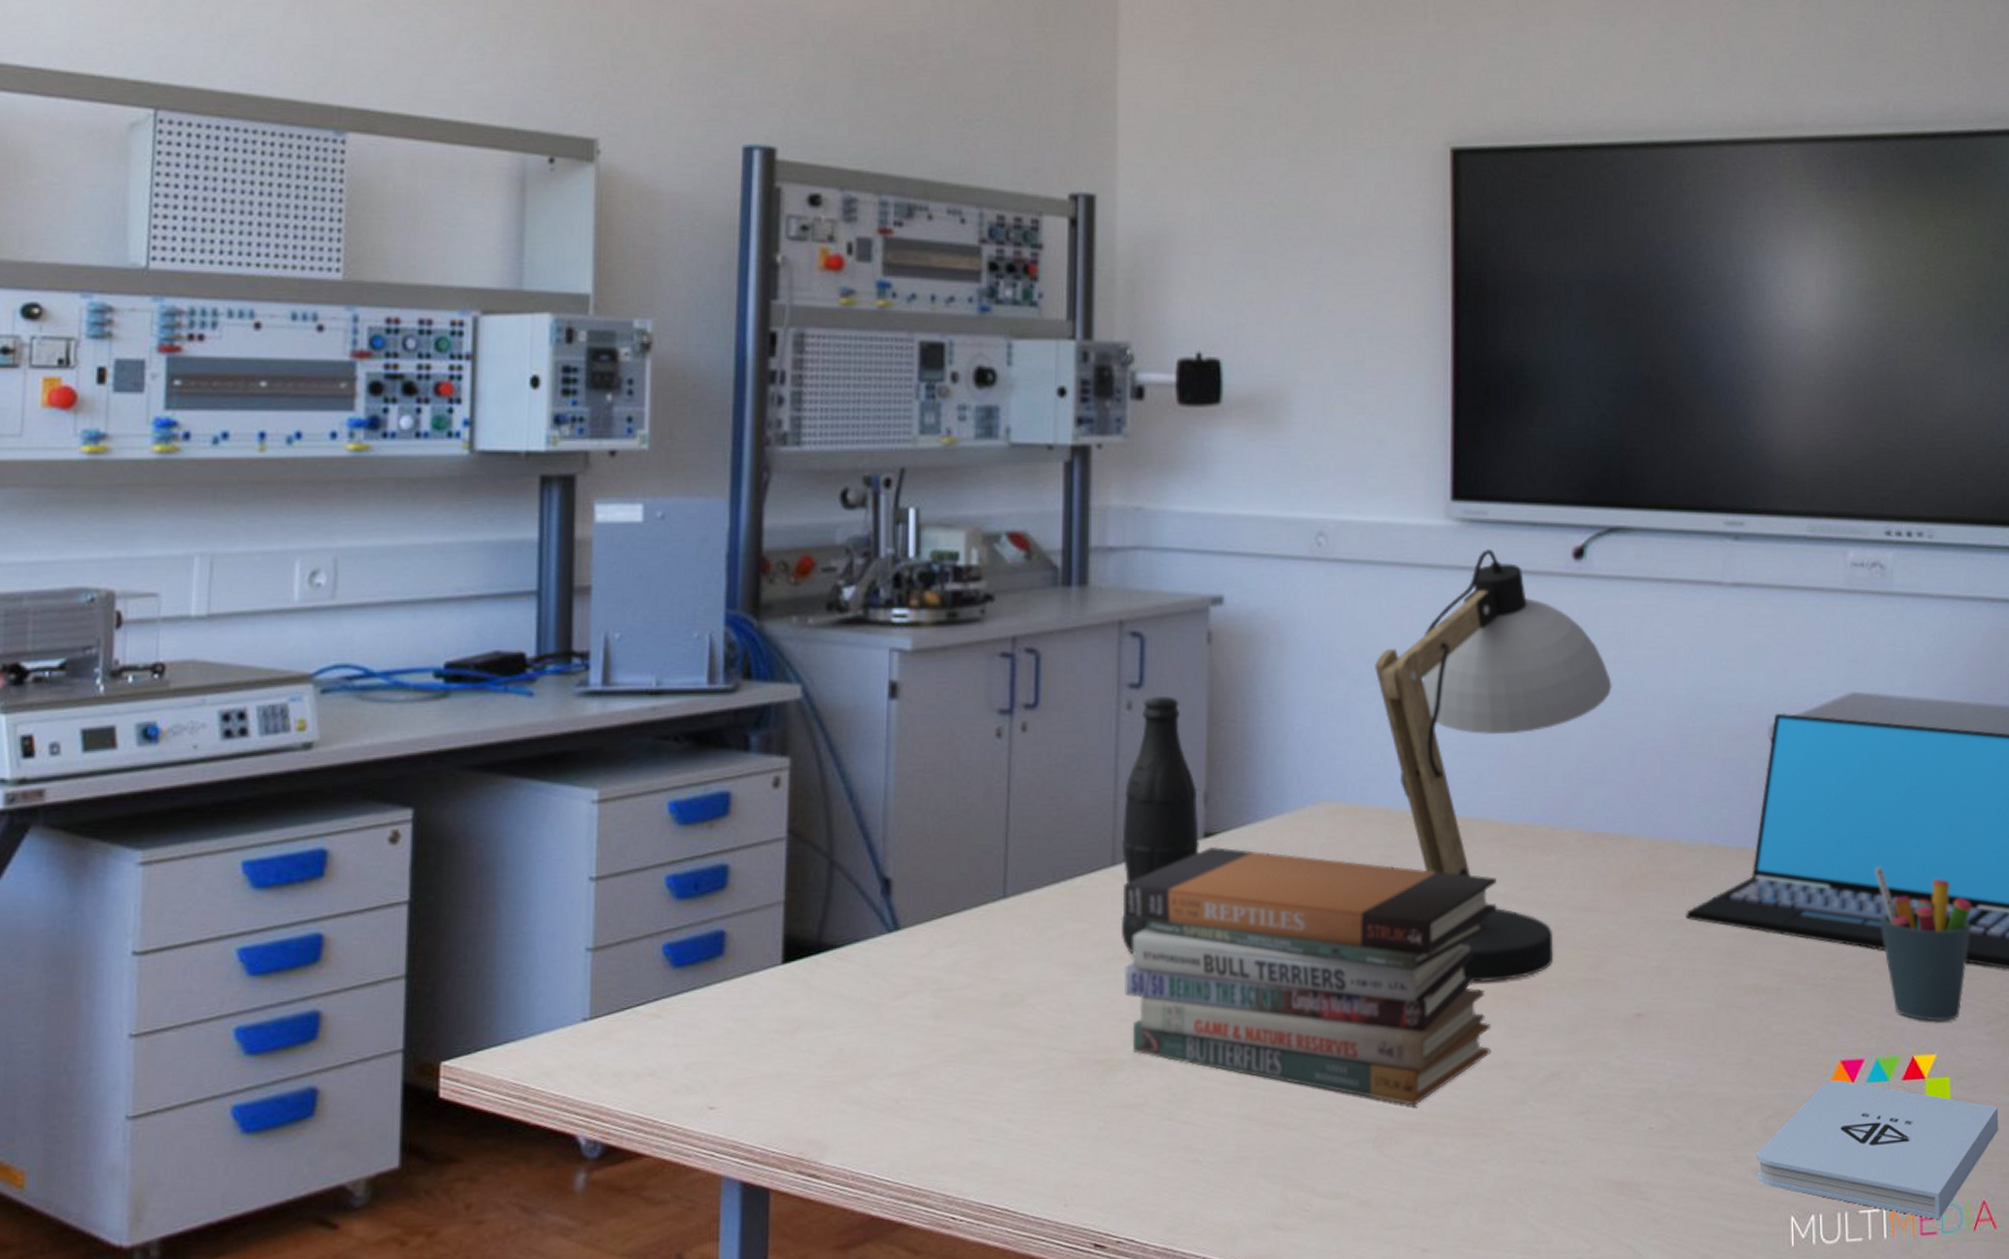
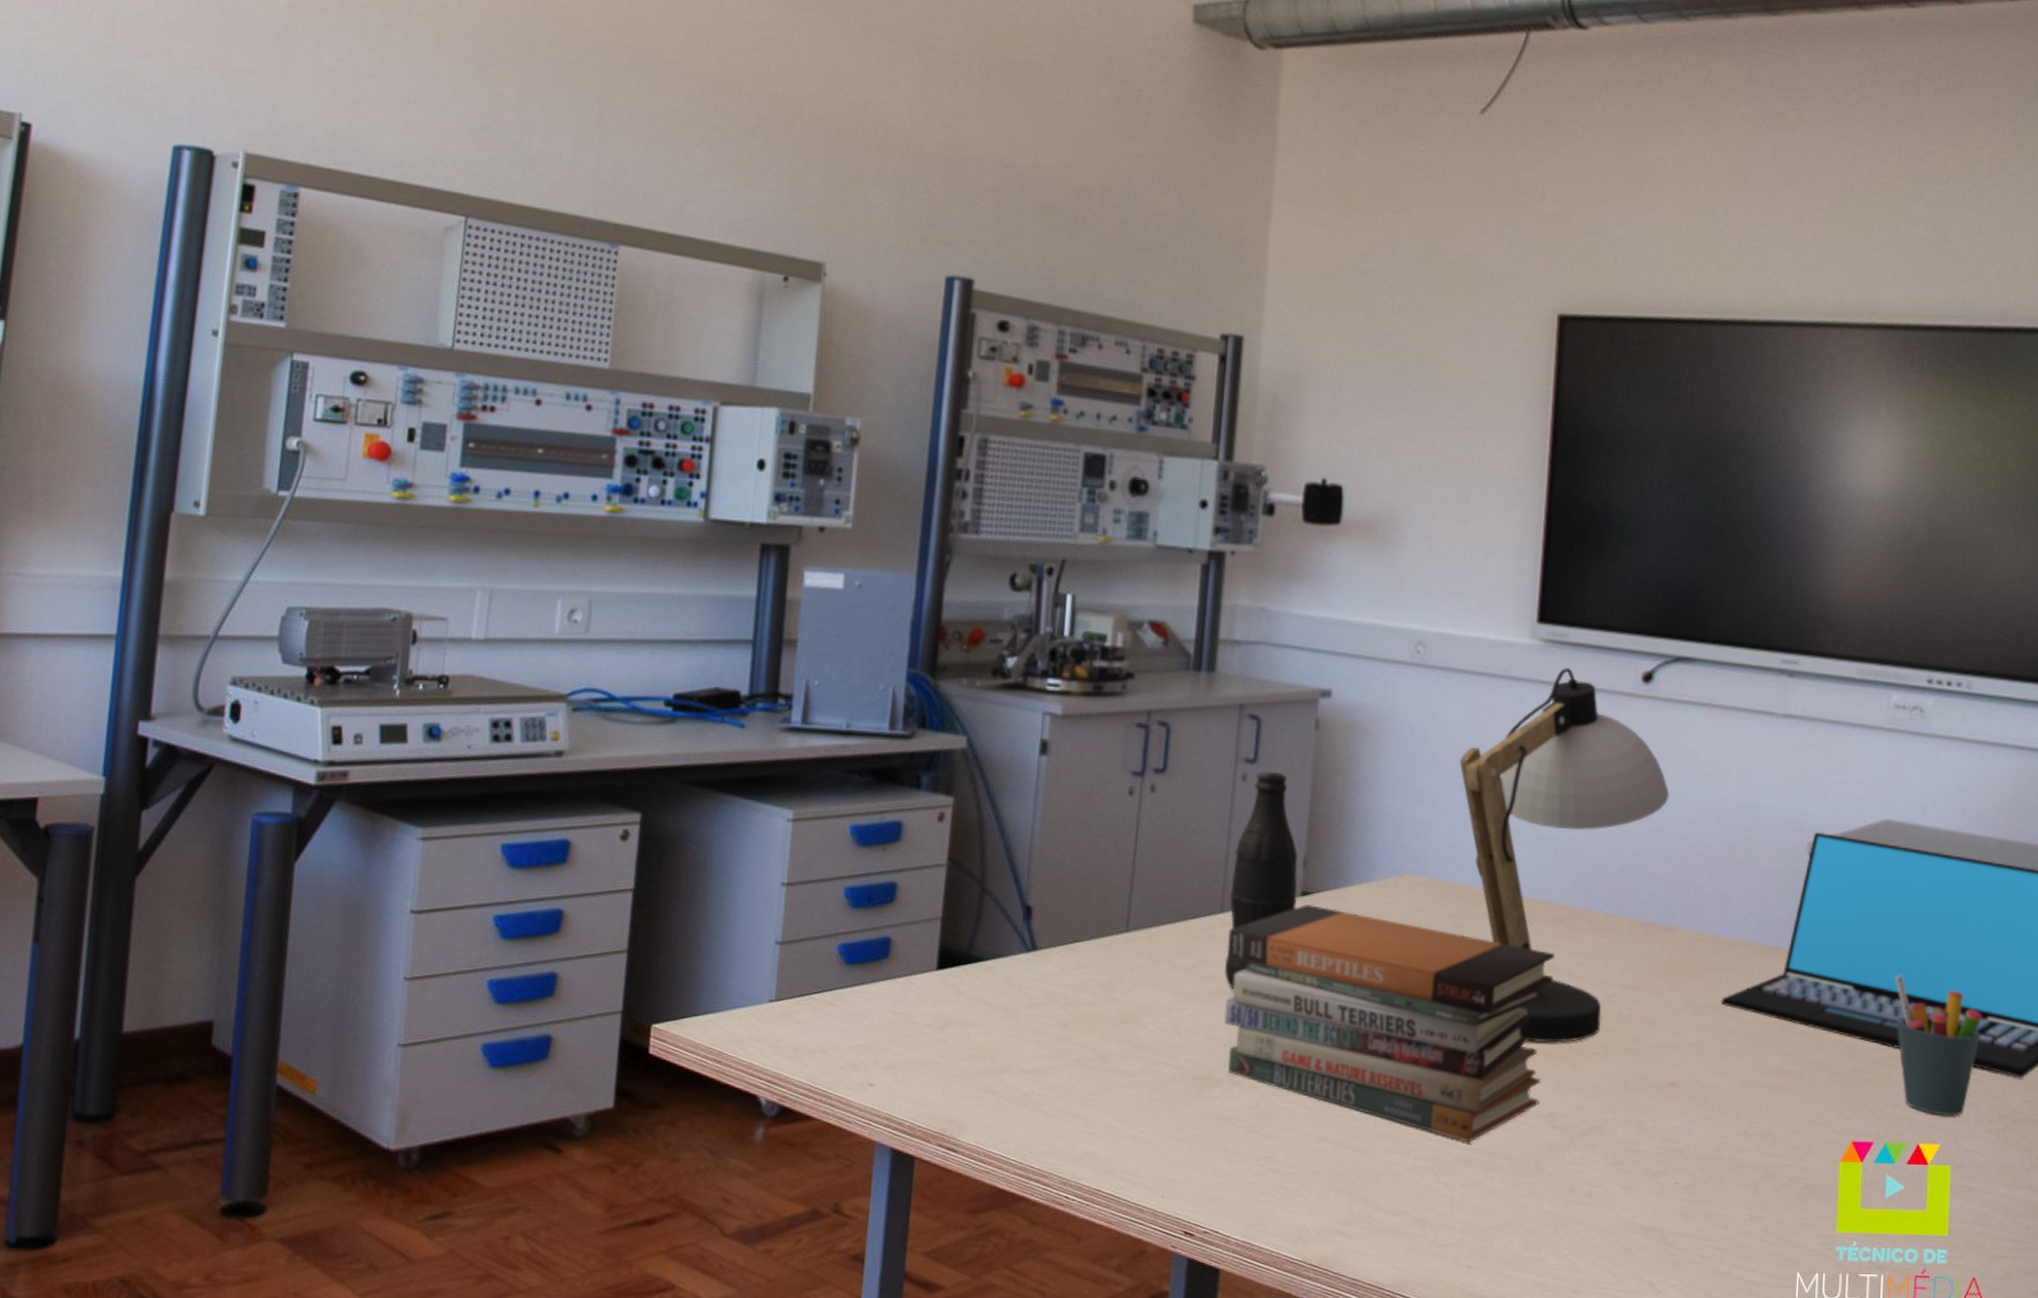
notepad: present [1756,1080,1999,1220] -> none [1769,1158,1993,1290]

